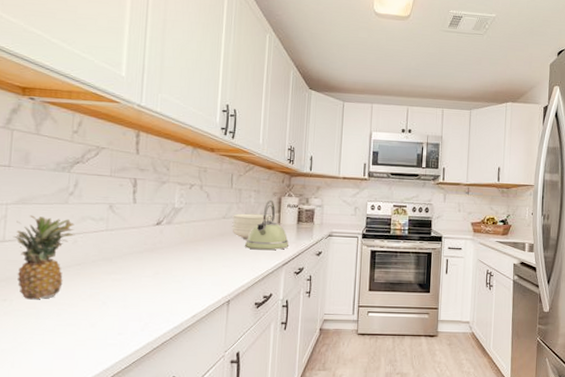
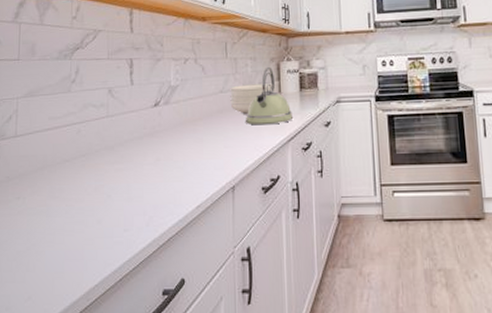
fruit: present [13,215,75,300] -> none [23,107,79,197]

